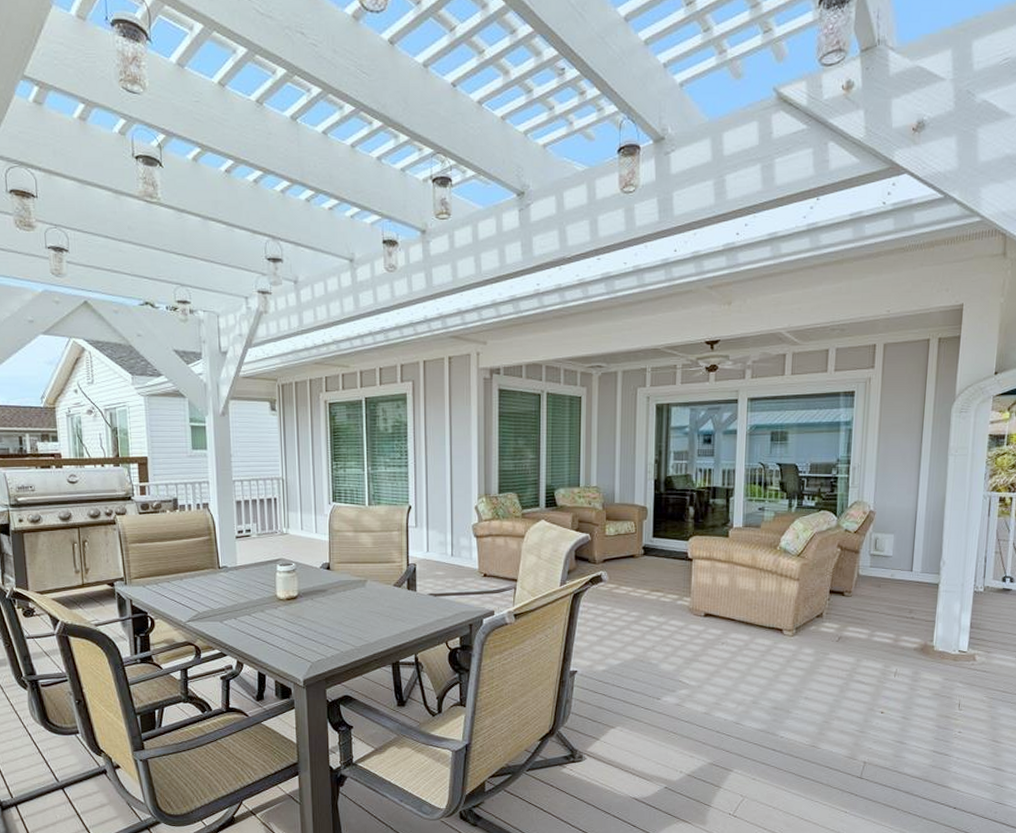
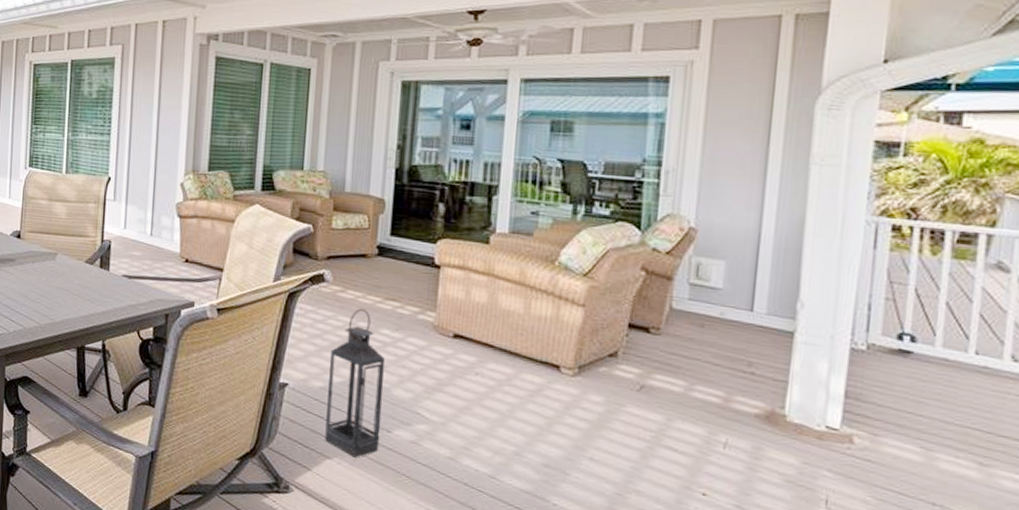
lantern: none [609,601,653,724] -> present [325,308,385,458]

